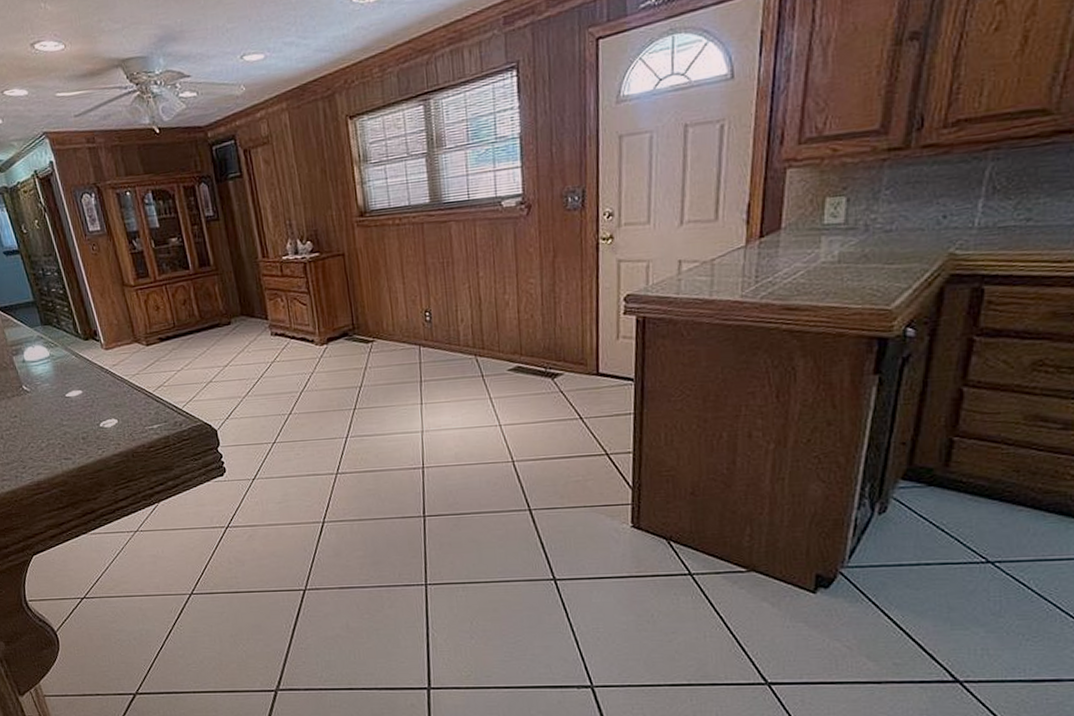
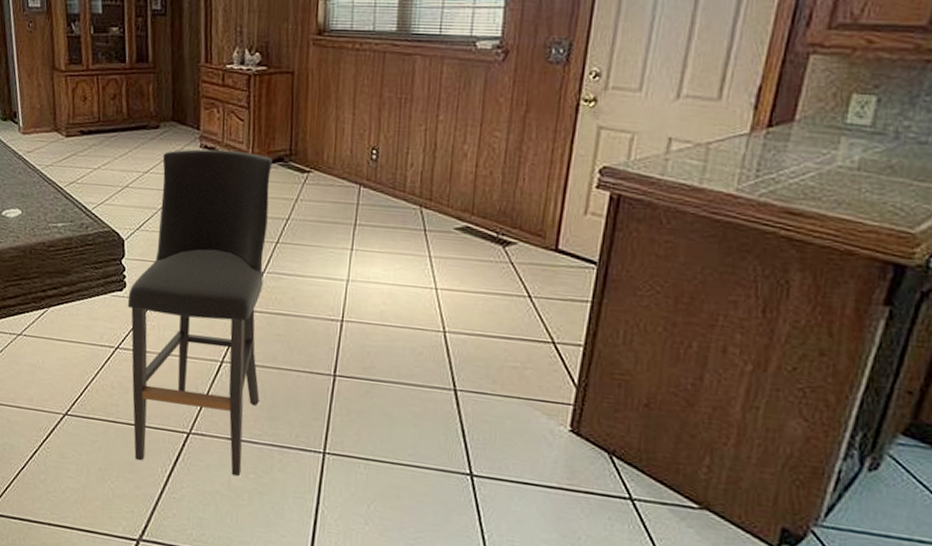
bar stool: none [229,333,362,622] -> present [127,149,273,476]

